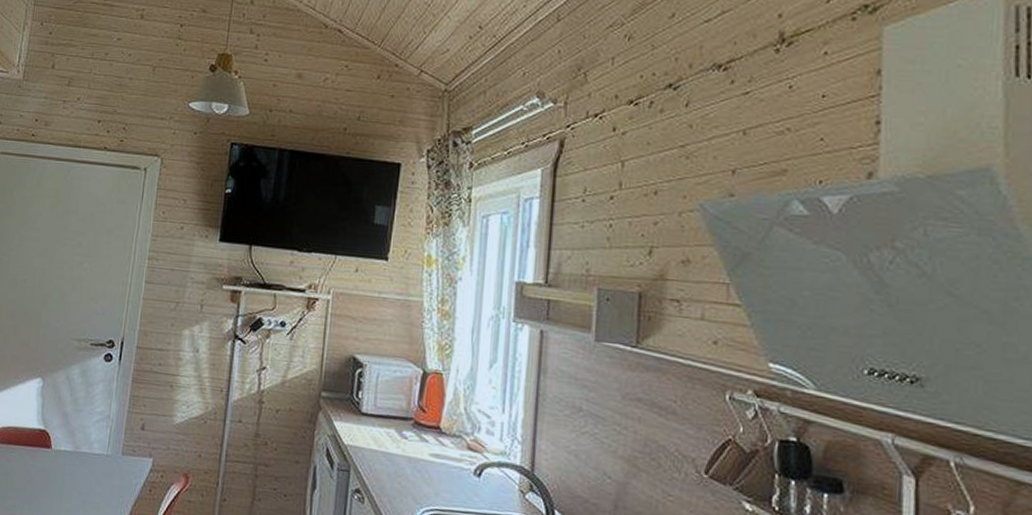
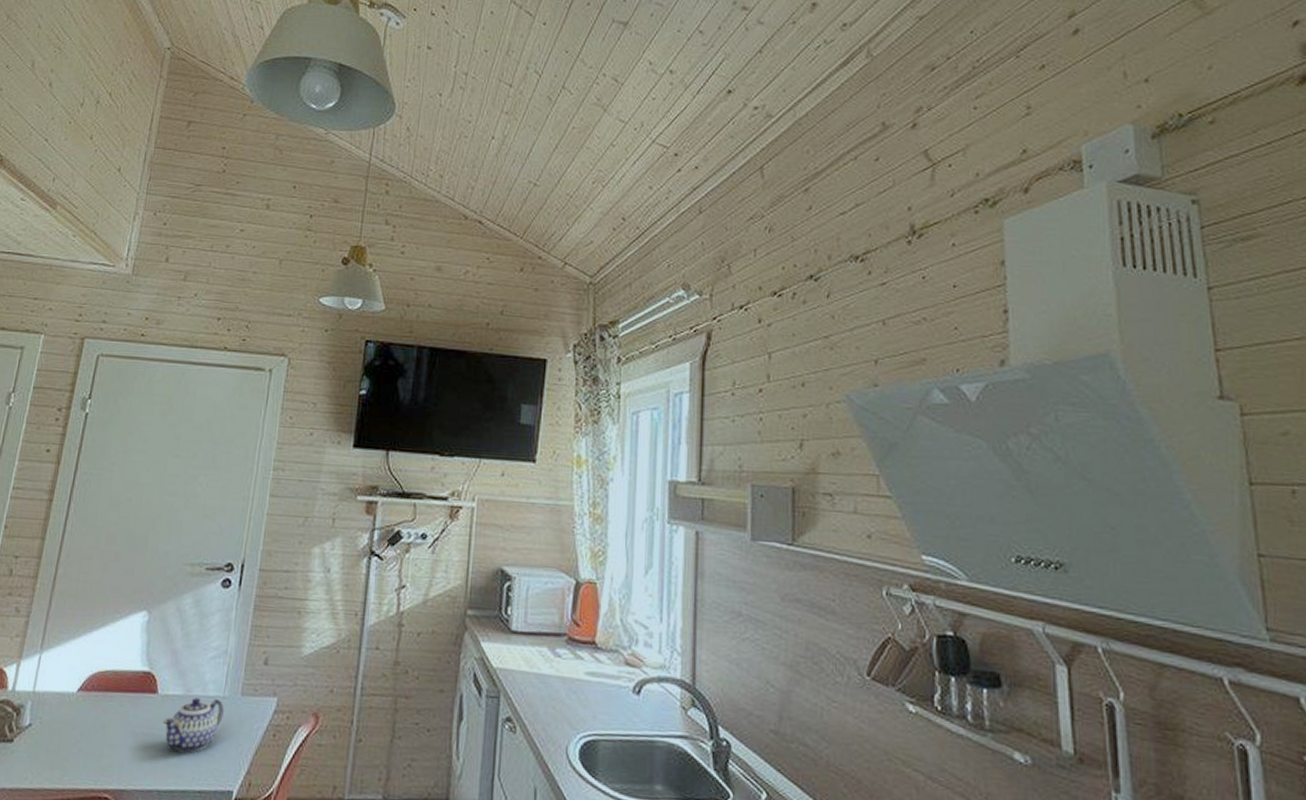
teapot: none [56,454,107,500] -> present [162,697,224,753]

